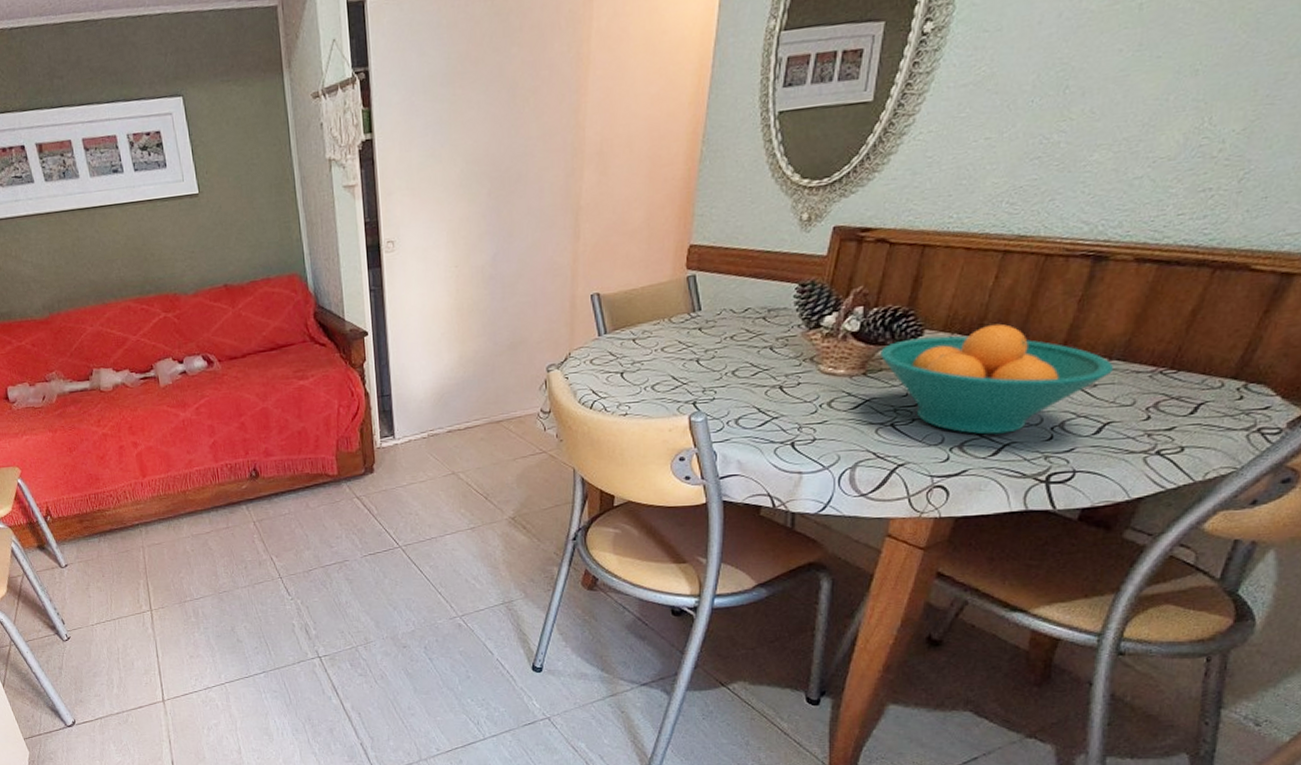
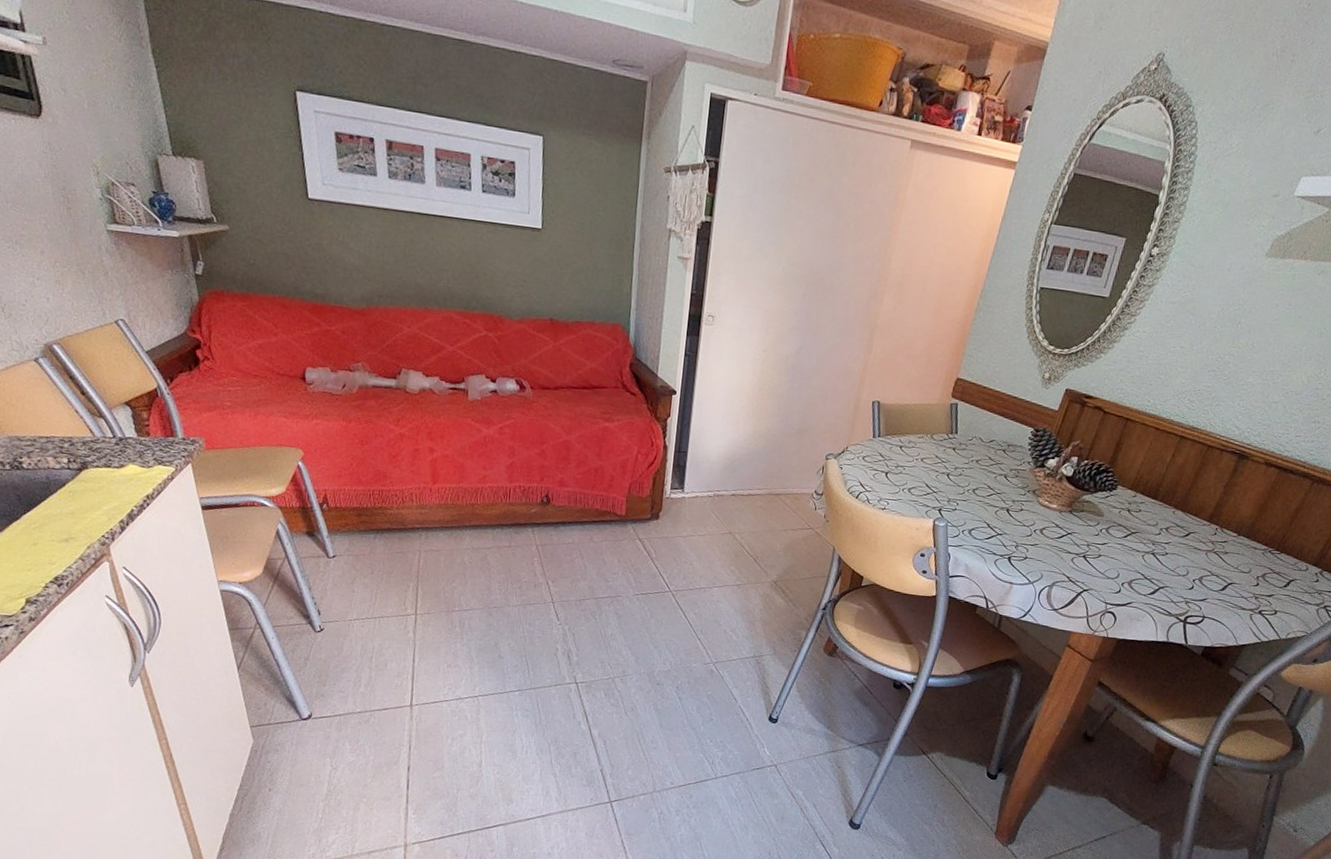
fruit bowl: present [879,323,1114,435] -> none [1083,490,1241,579]

